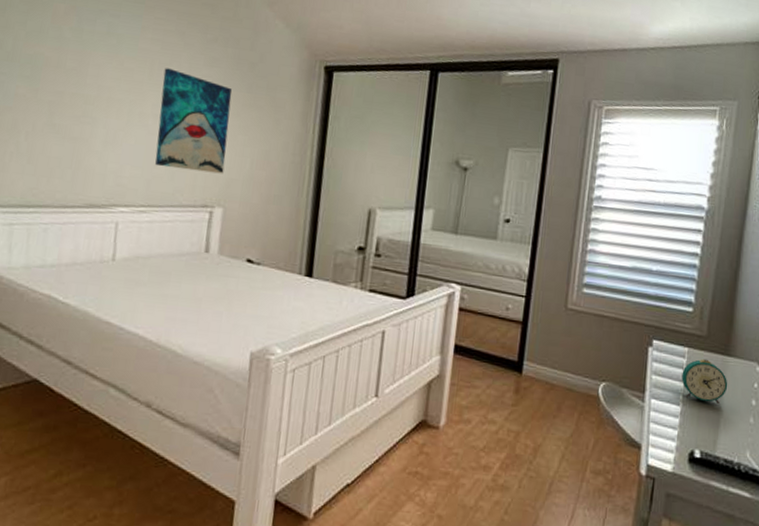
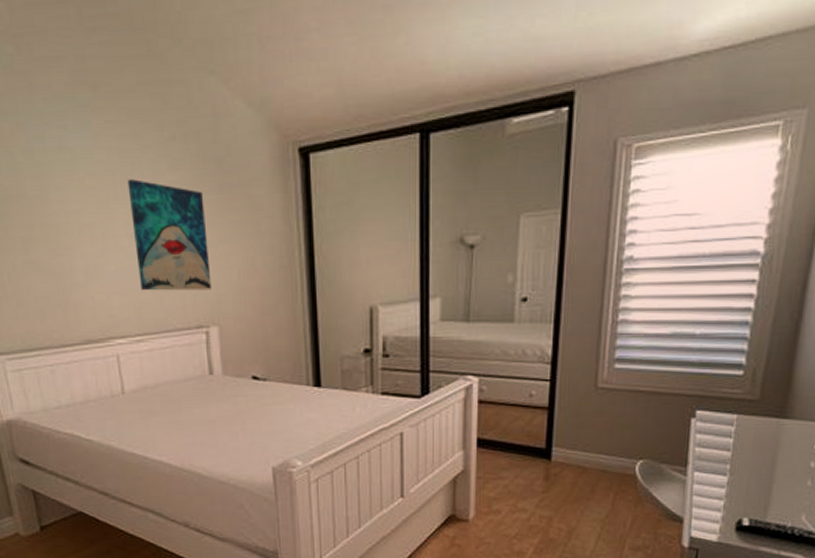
alarm clock: present [681,359,728,405] -> none [729,424,783,471]

